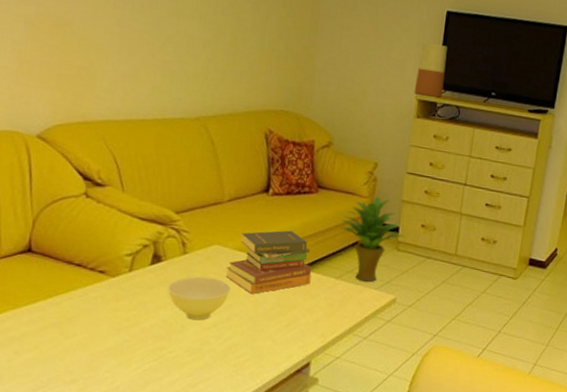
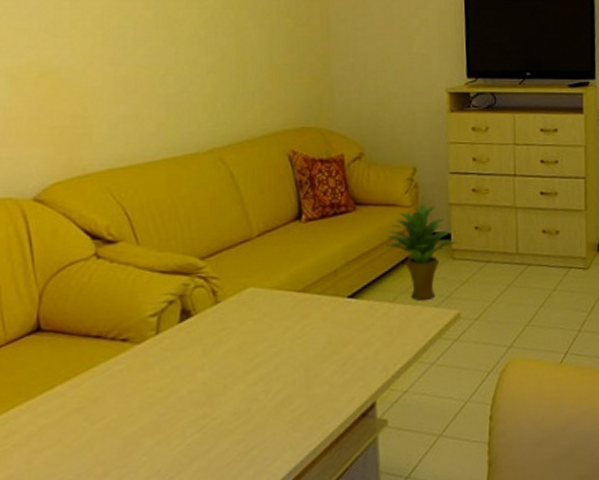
bowl: present [167,276,231,321] -> none [202,324,274,377]
books: present [226,230,312,295] -> none [265,257,362,337]
vase: present [414,42,448,99] -> none [443,31,474,89]

